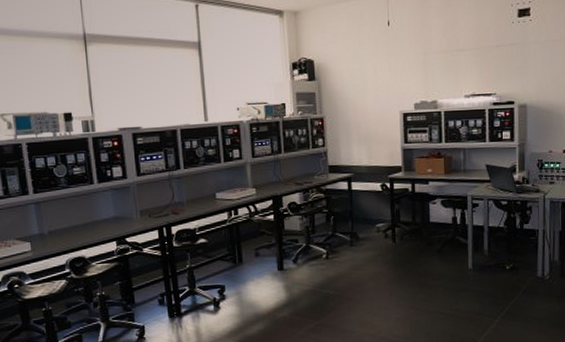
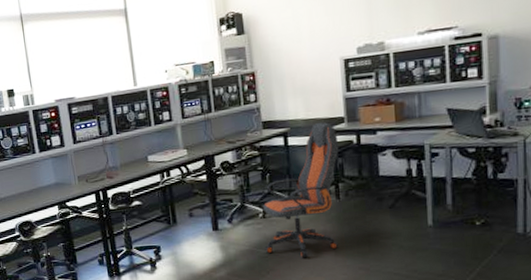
office chair: none [327,170,397,298] -> present [263,122,339,258]

